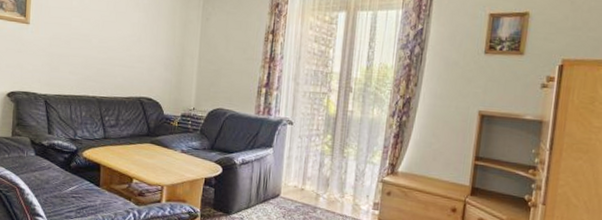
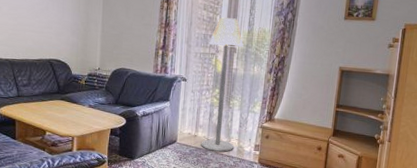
floor lamp: none [308,51,361,210] -> present [201,17,244,152]

